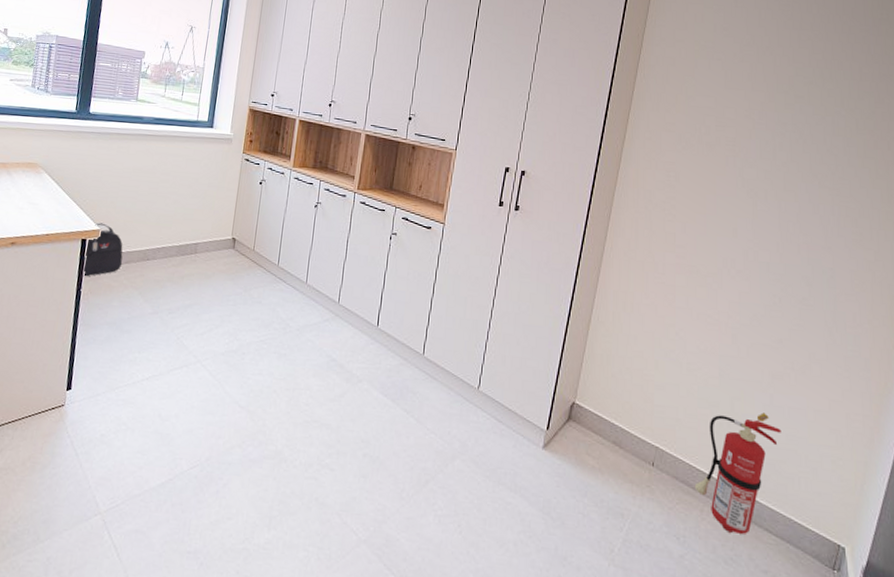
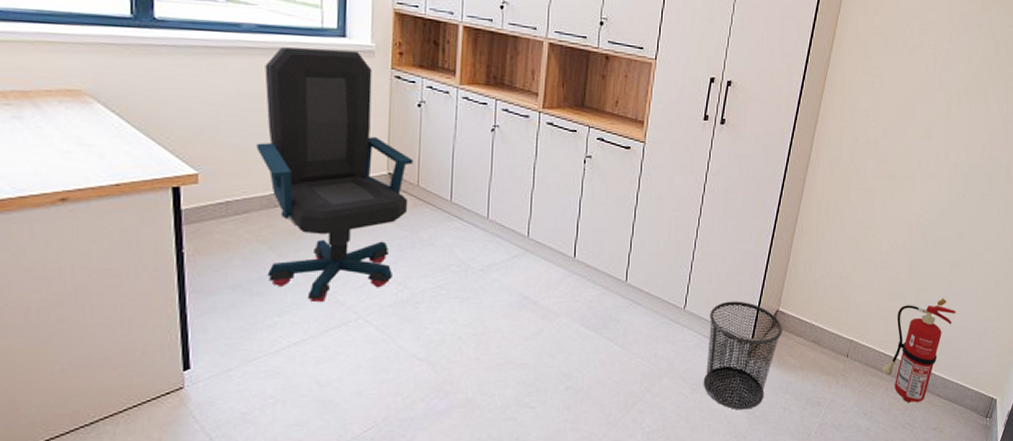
backpack: present [83,223,123,277] -> none [182,165,239,234]
chair: none [135,135,252,345] -> present [256,47,413,303]
waste bin: none [496,386,579,509] -> present [703,301,783,410]

